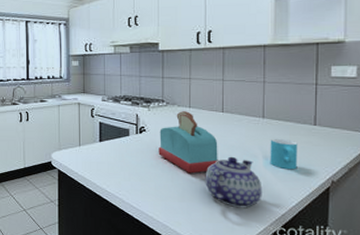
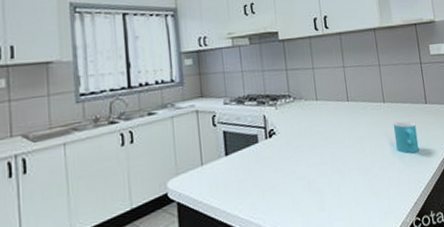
toaster: present [158,111,218,174] -> none [290,105,351,176]
teapot: present [205,156,263,209] -> none [340,148,395,206]

